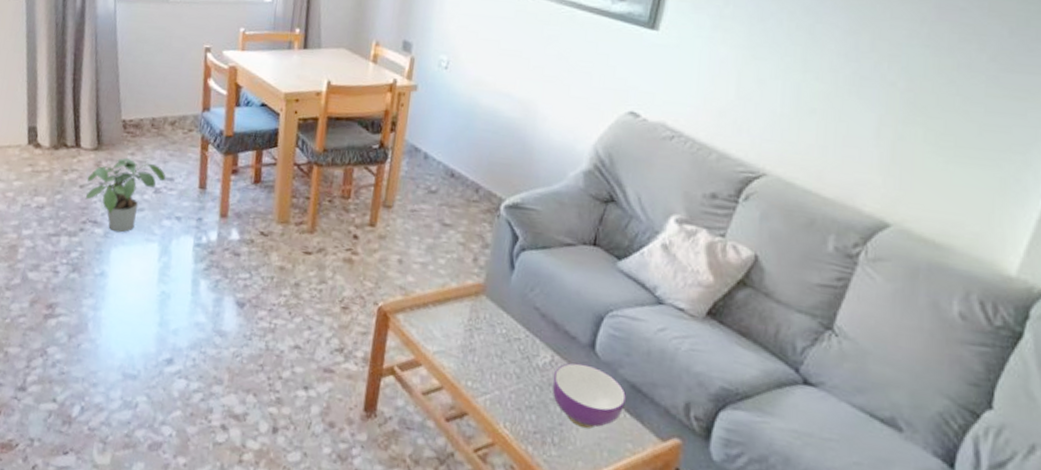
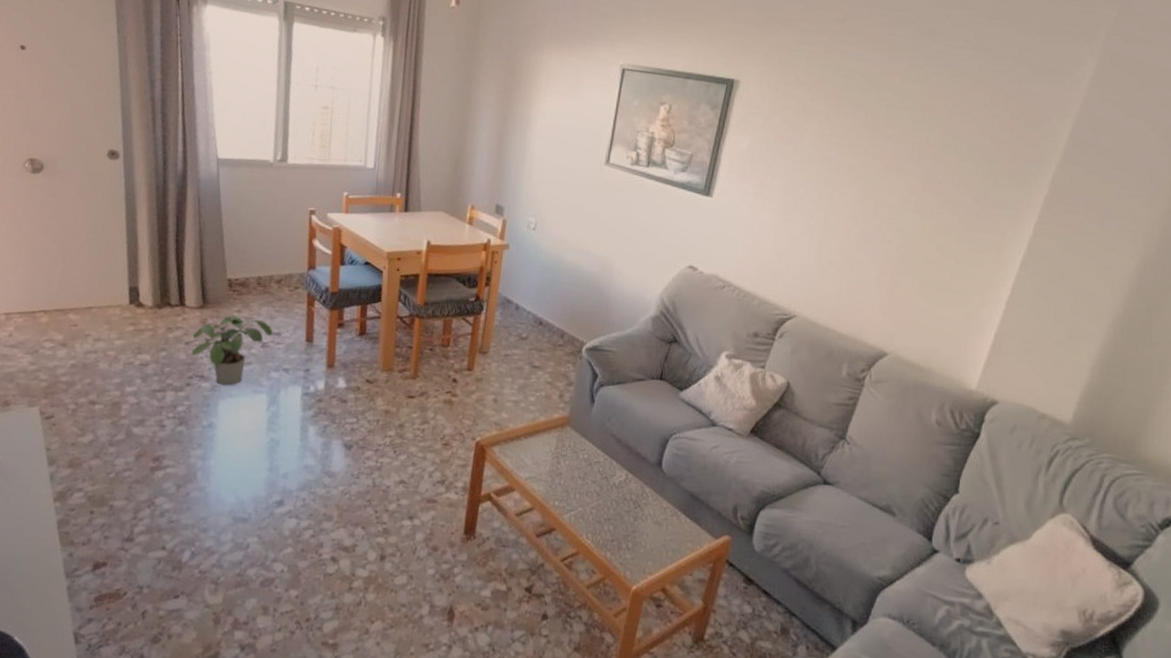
bowl: present [552,362,627,429] -> none [626,479,688,534]

